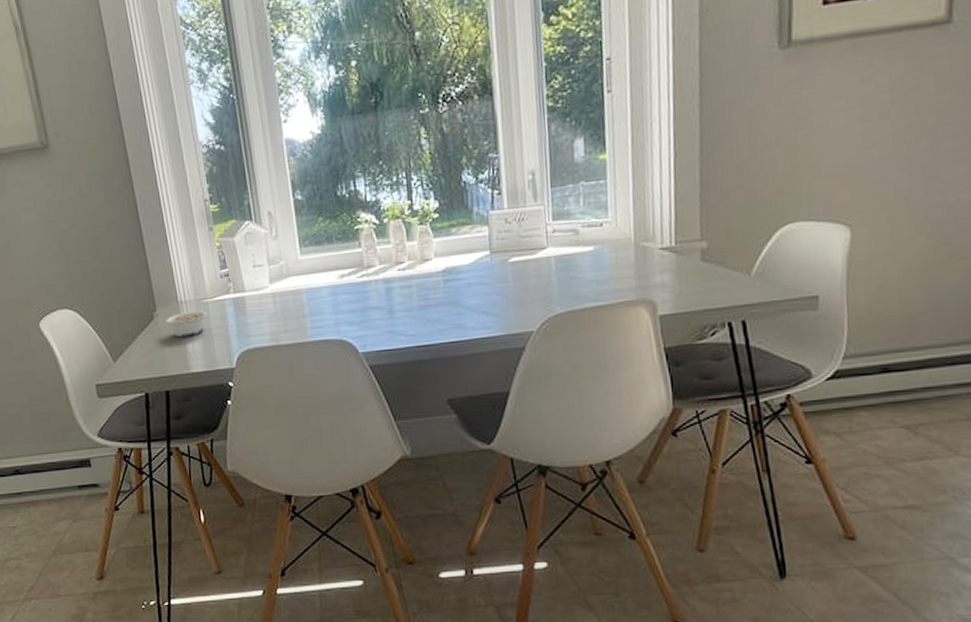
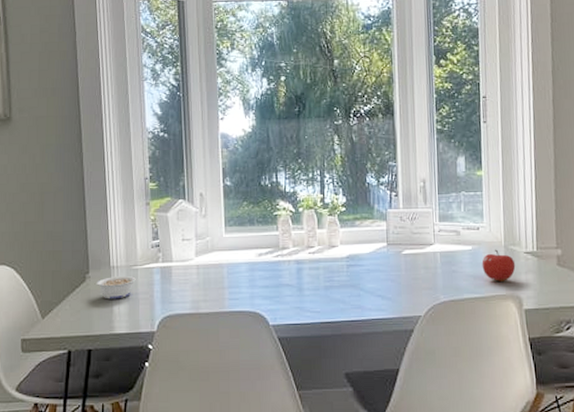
fruit: none [606,247,649,285] -> present [481,249,516,281]

